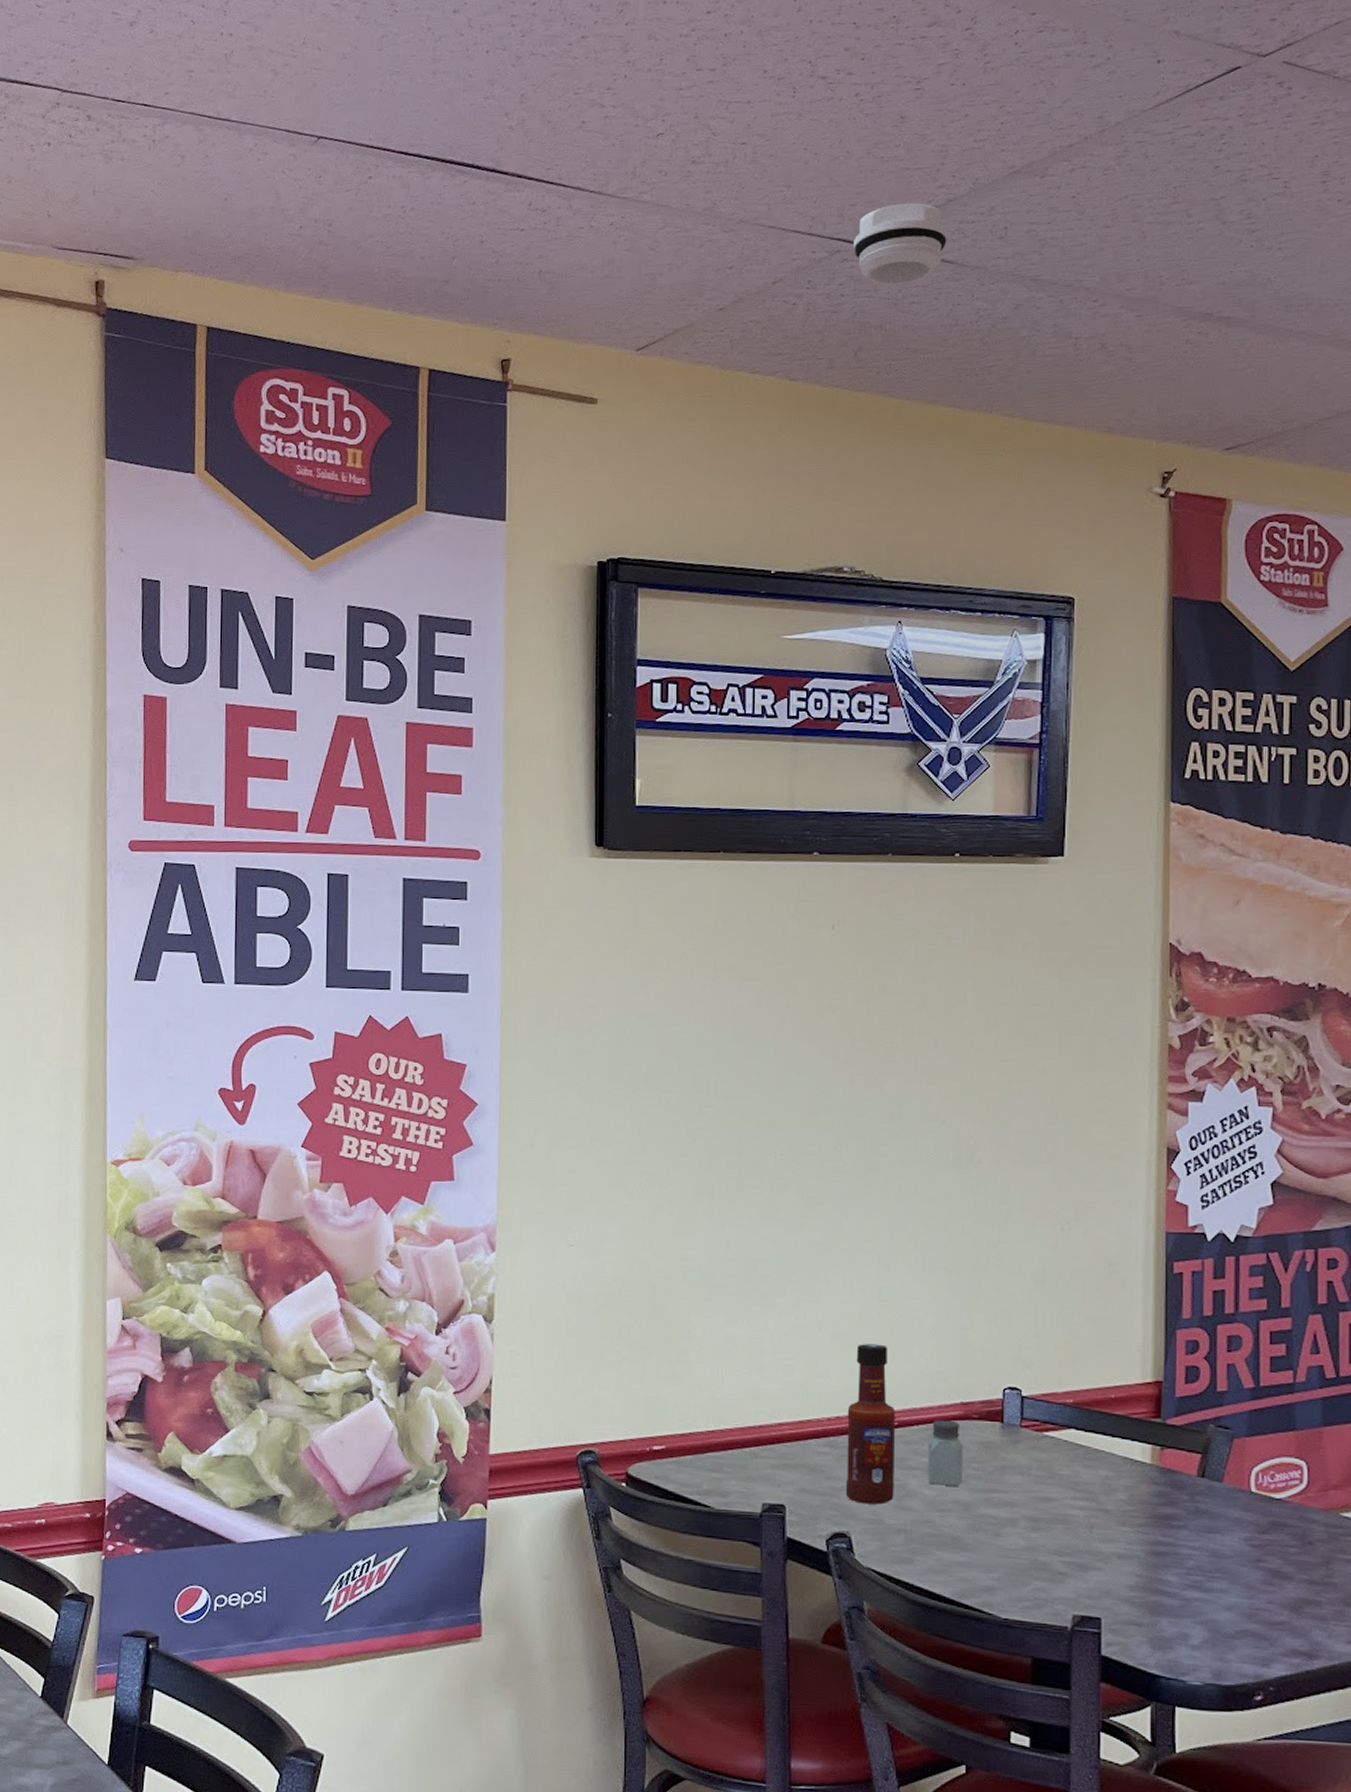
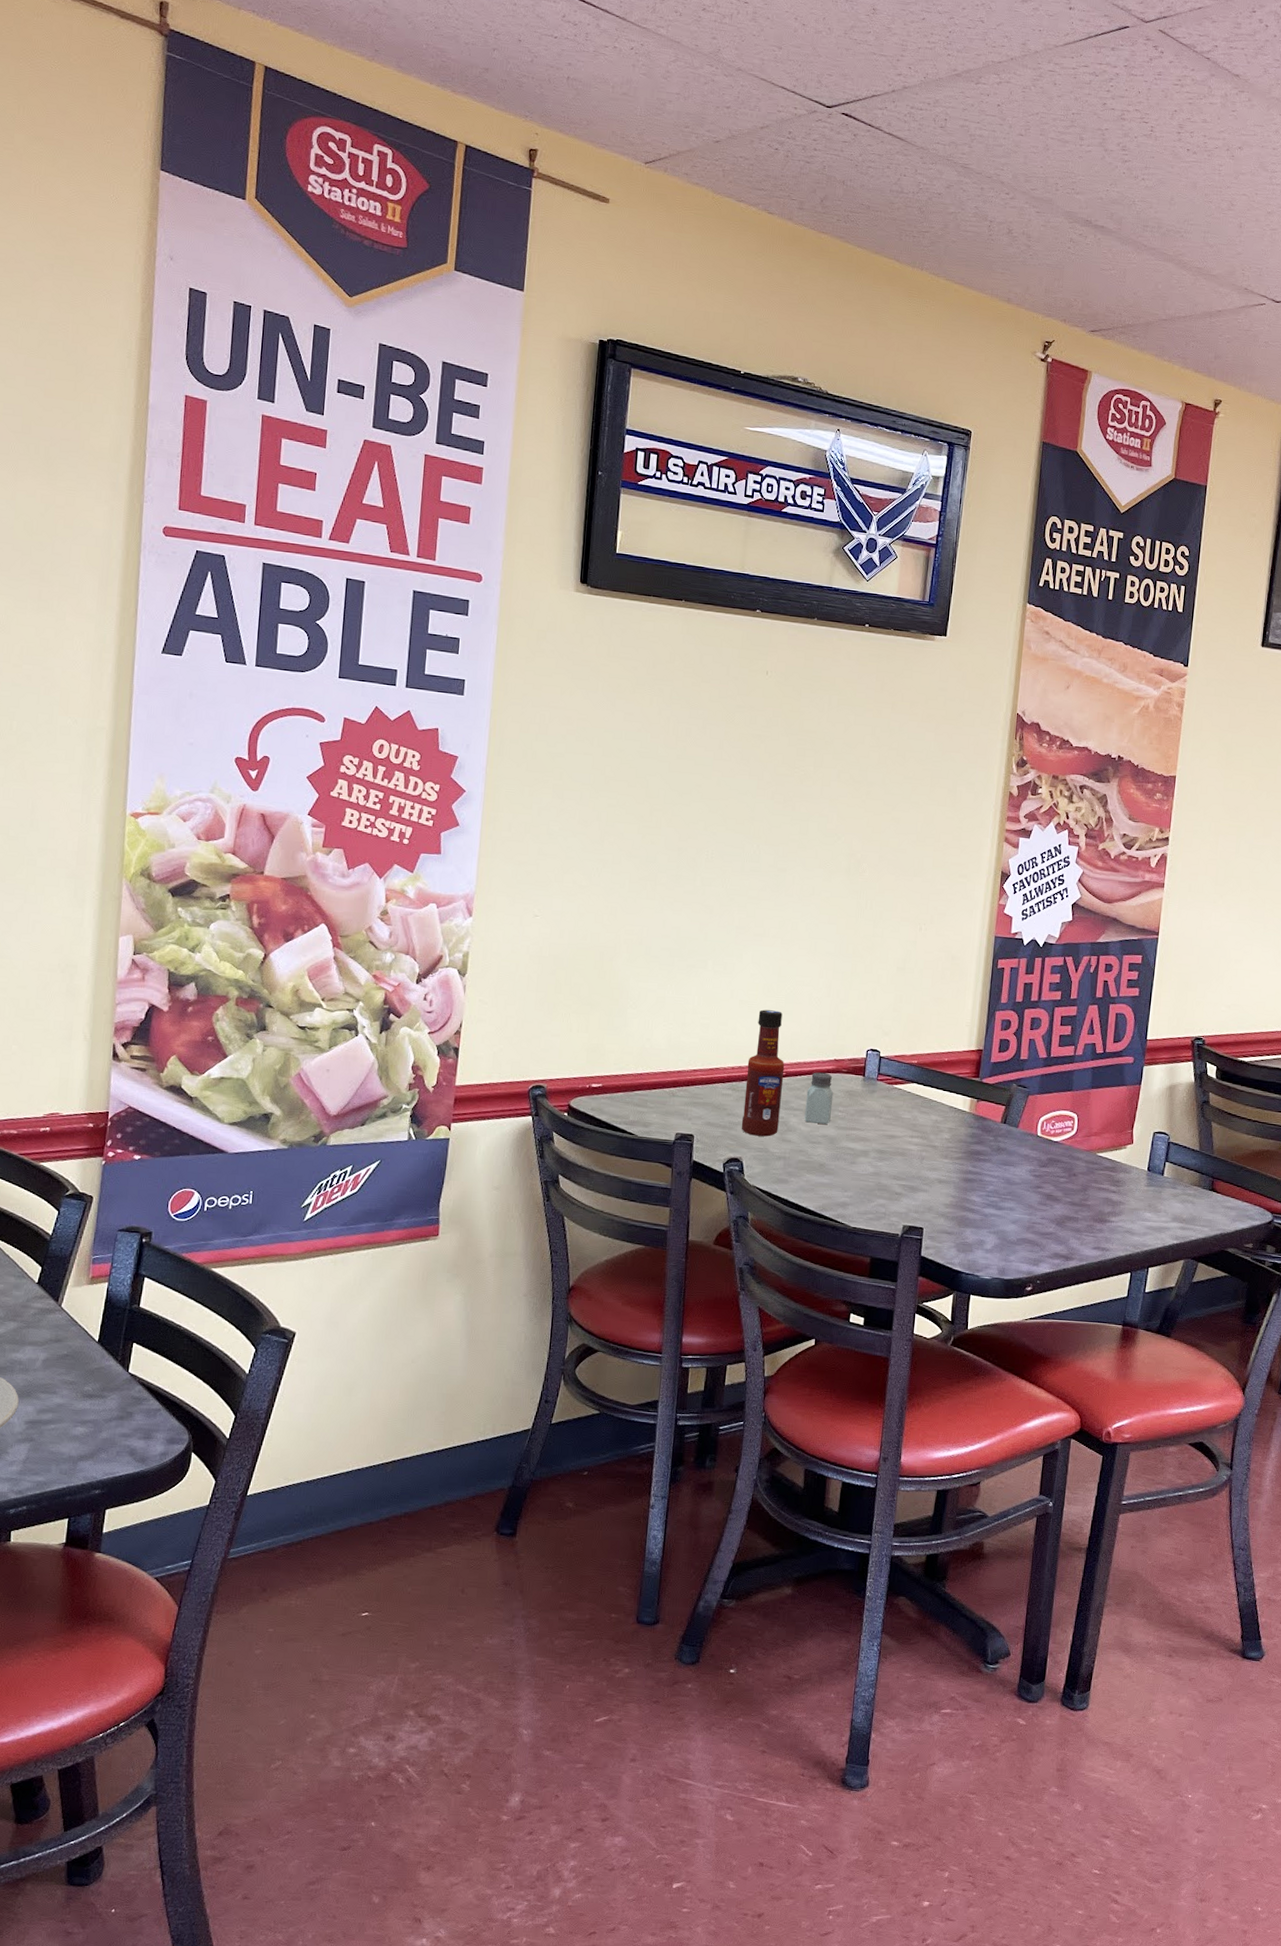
smoke detector: present [852,202,948,286] -> none [826,81,902,151]

